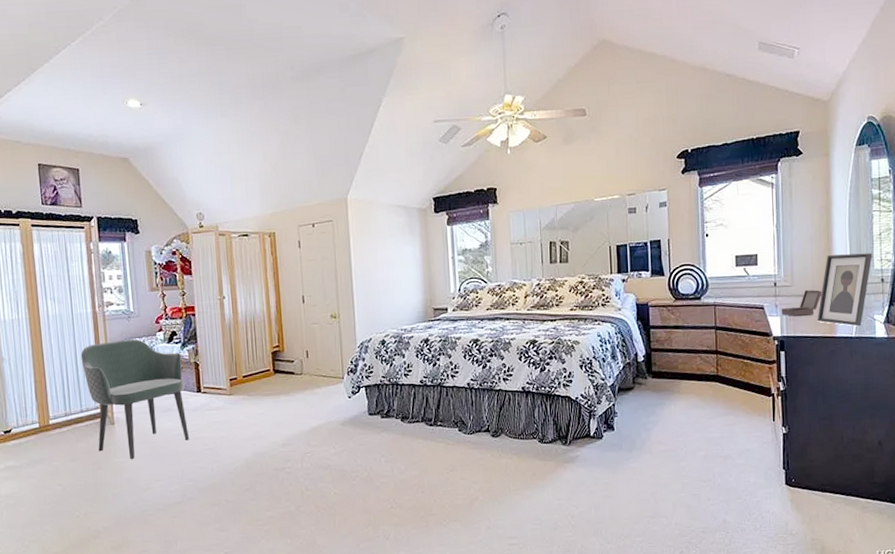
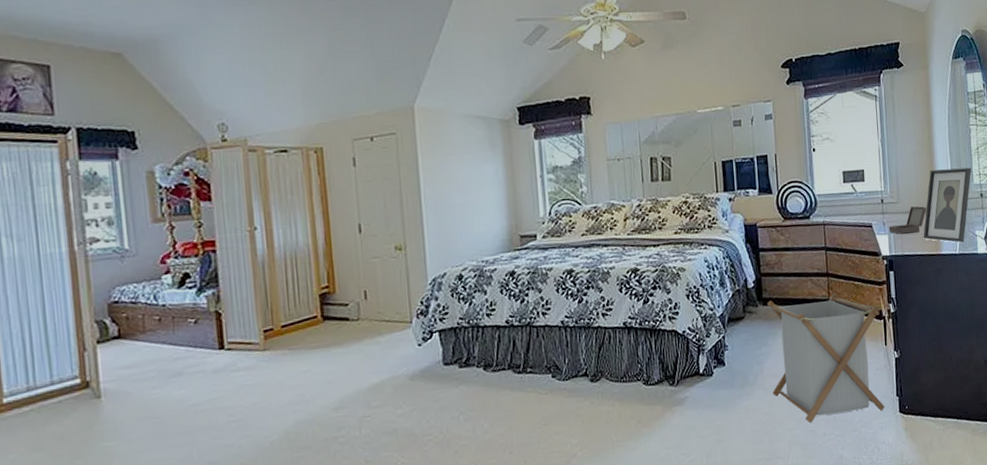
armchair: present [81,338,190,460] -> none [51,284,209,443]
laundry basket: none [656,369,771,488] -> present [767,292,885,423]

